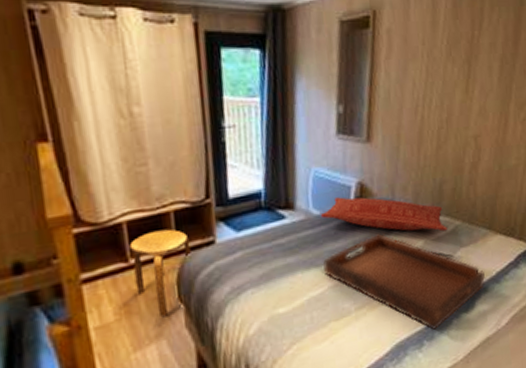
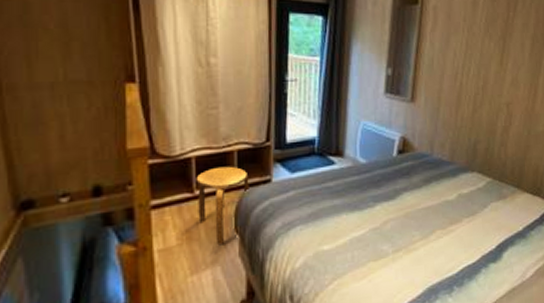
pillow: present [321,197,448,232] -> none [367,149,480,187]
serving tray: present [322,233,486,330] -> none [365,184,513,277]

